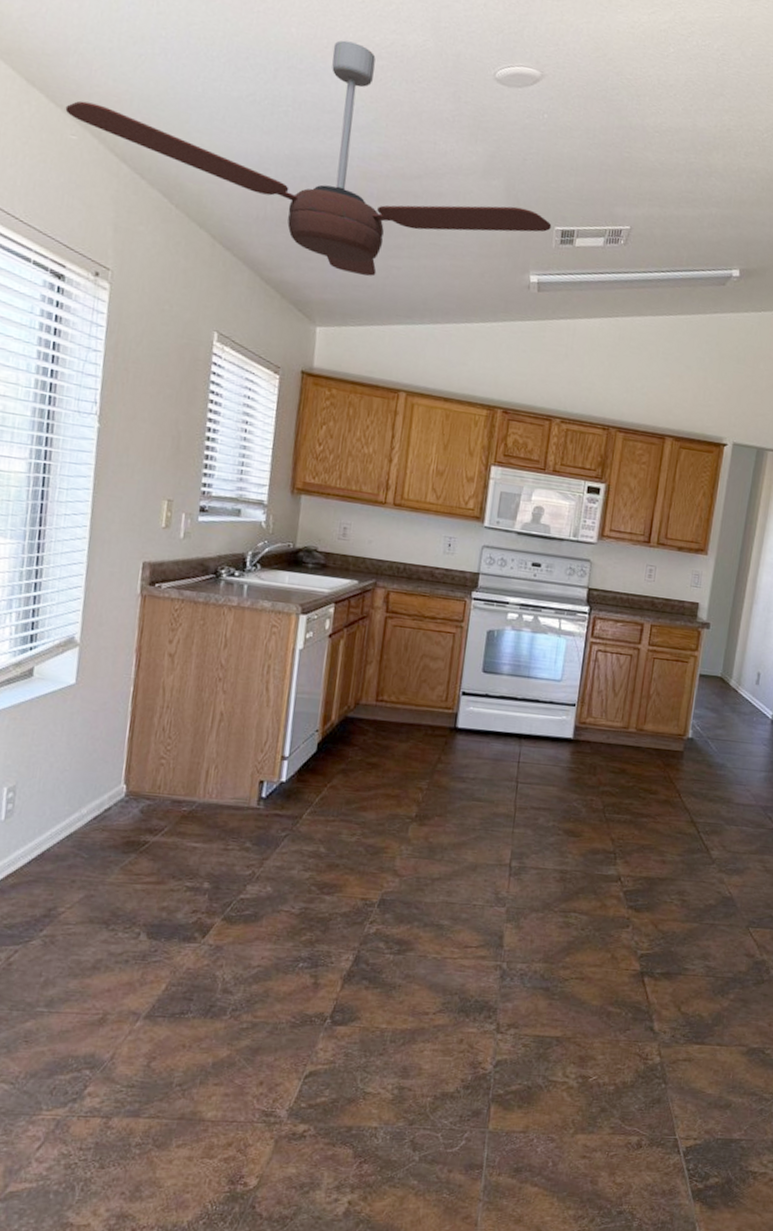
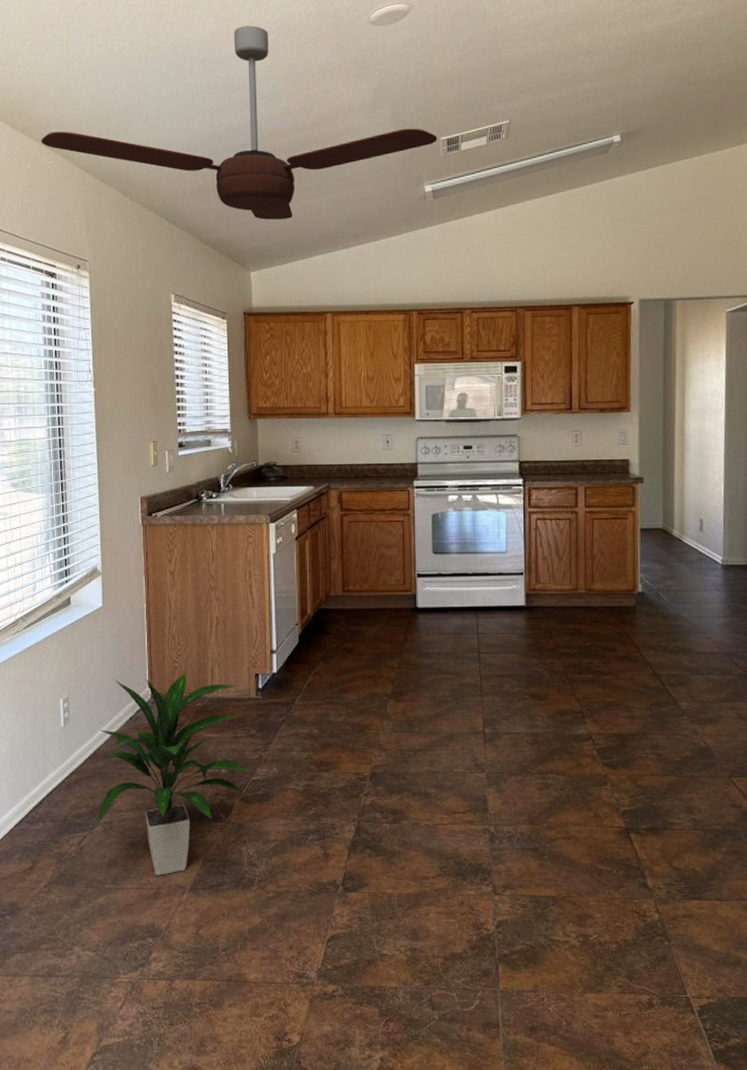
indoor plant: none [32,770,238,1000] -> present [95,672,250,876]

